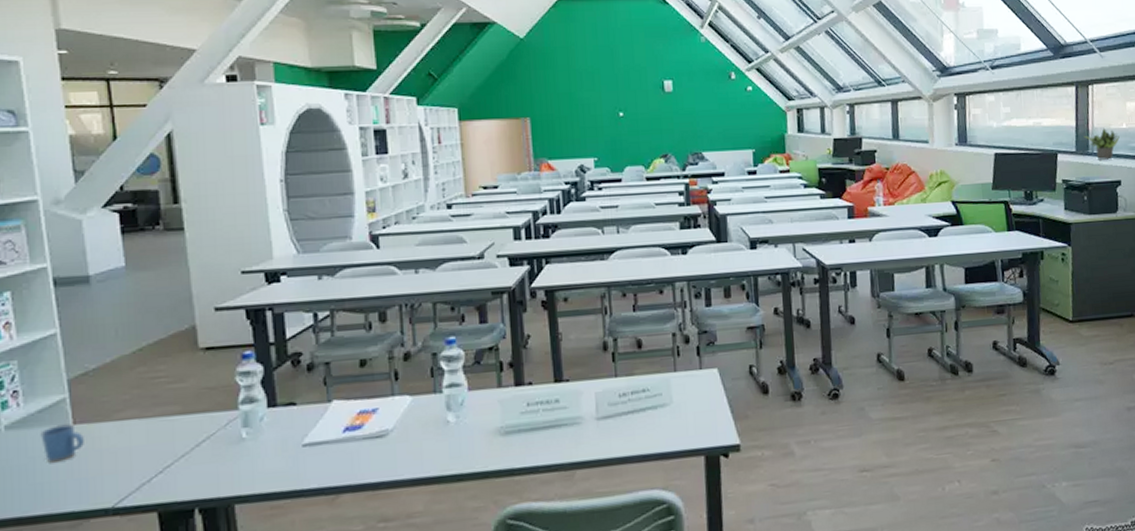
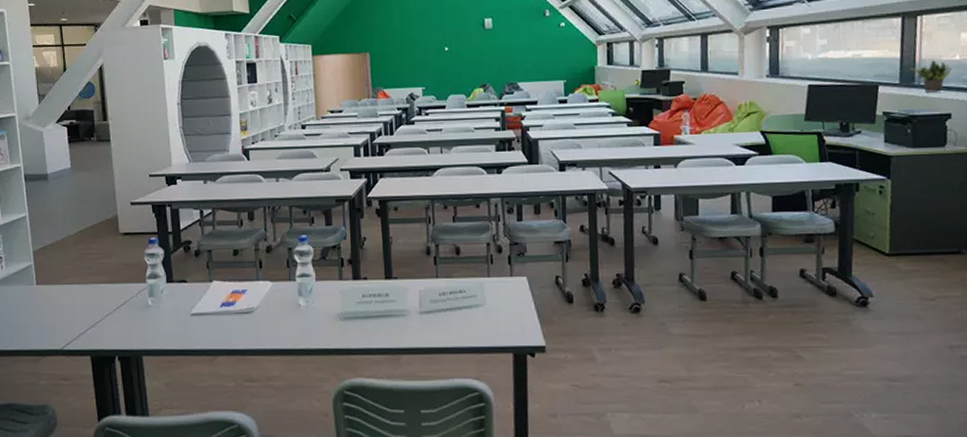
mug: present [40,424,84,463] -> none [16,284,43,312]

